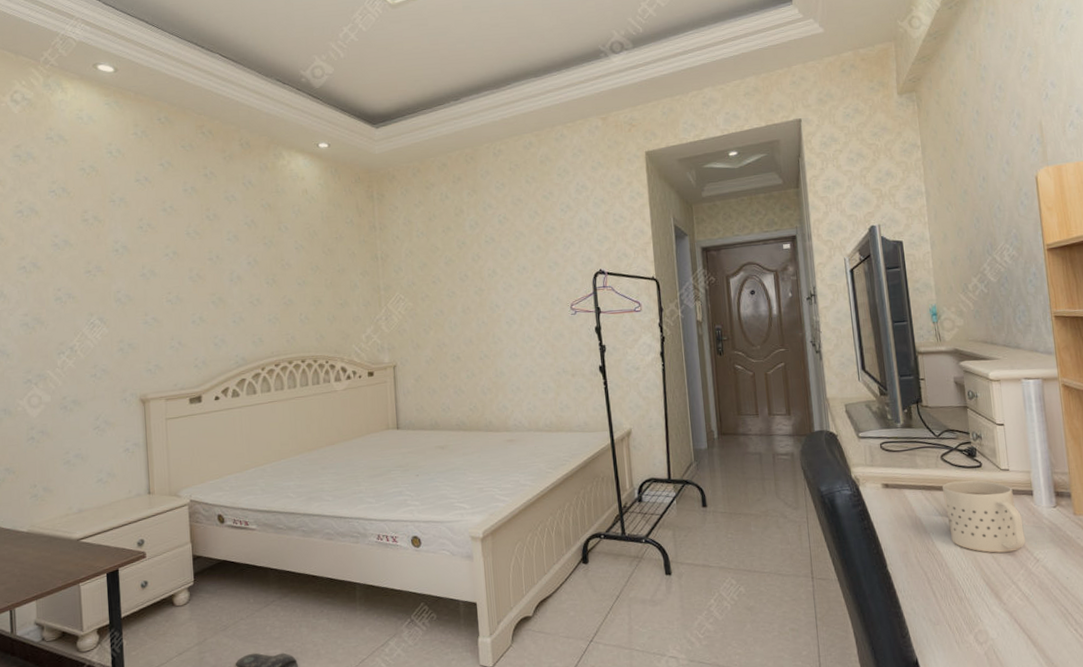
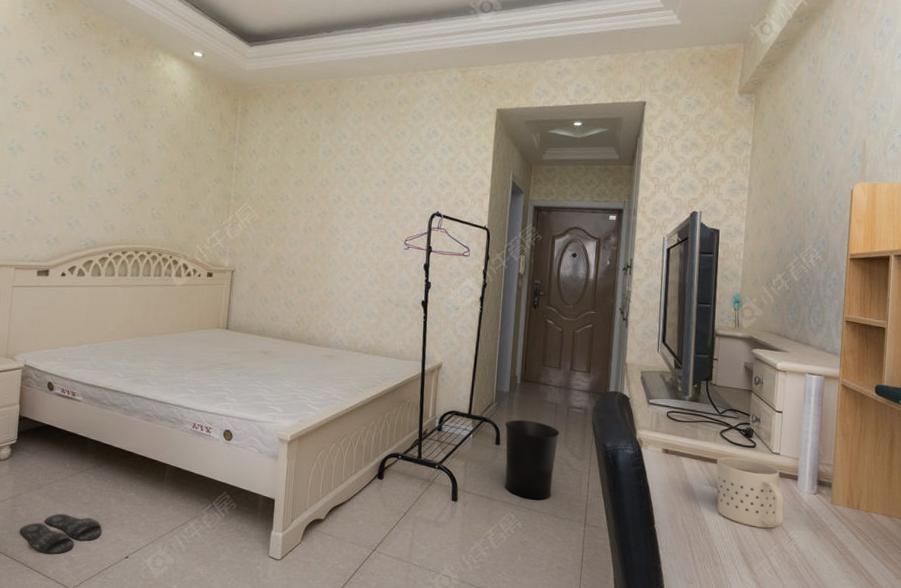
waste bin: none [708,475,771,561] -> present [505,419,560,500]

